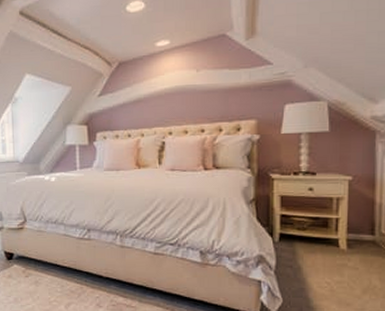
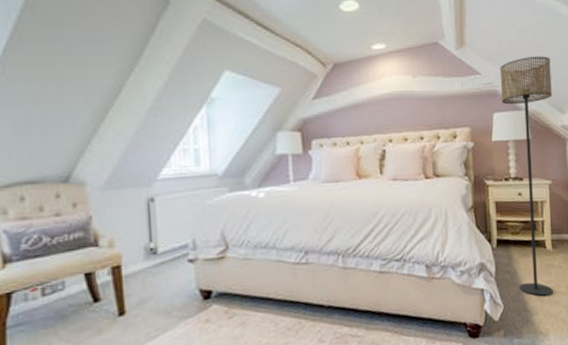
floor lamp: none [295,39,363,296] -> present [499,56,553,296]

